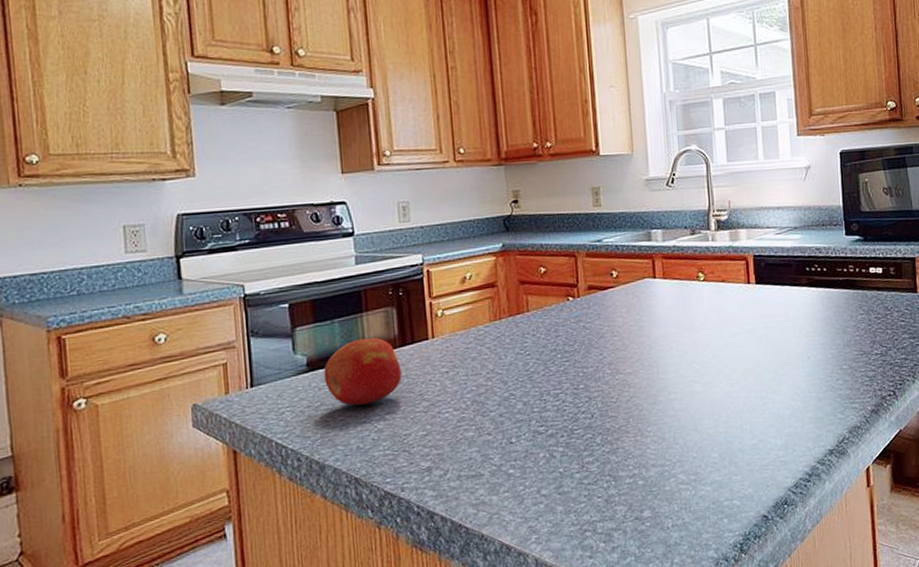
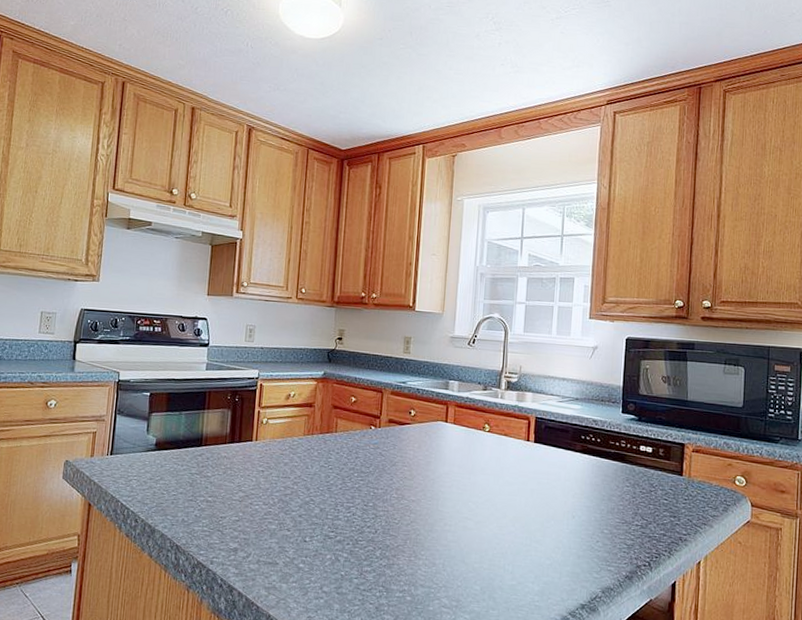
apple: present [324,337,402,406] -> none [166,430,227,486]

